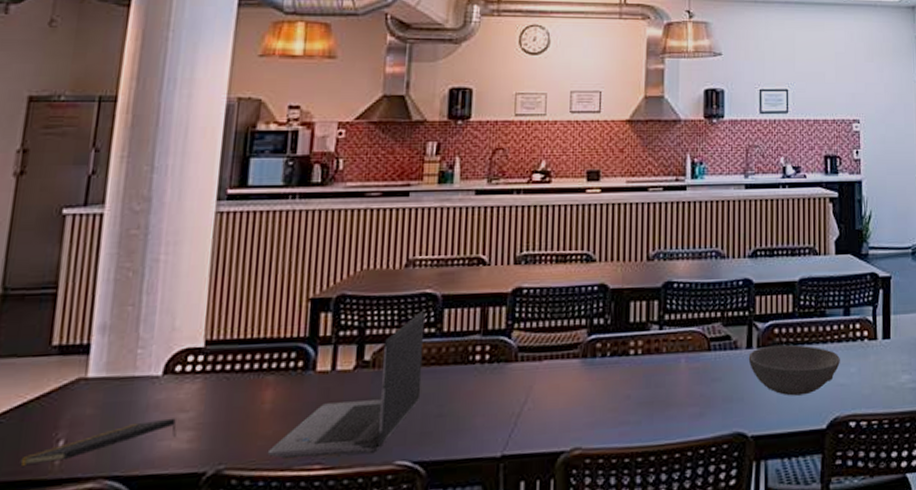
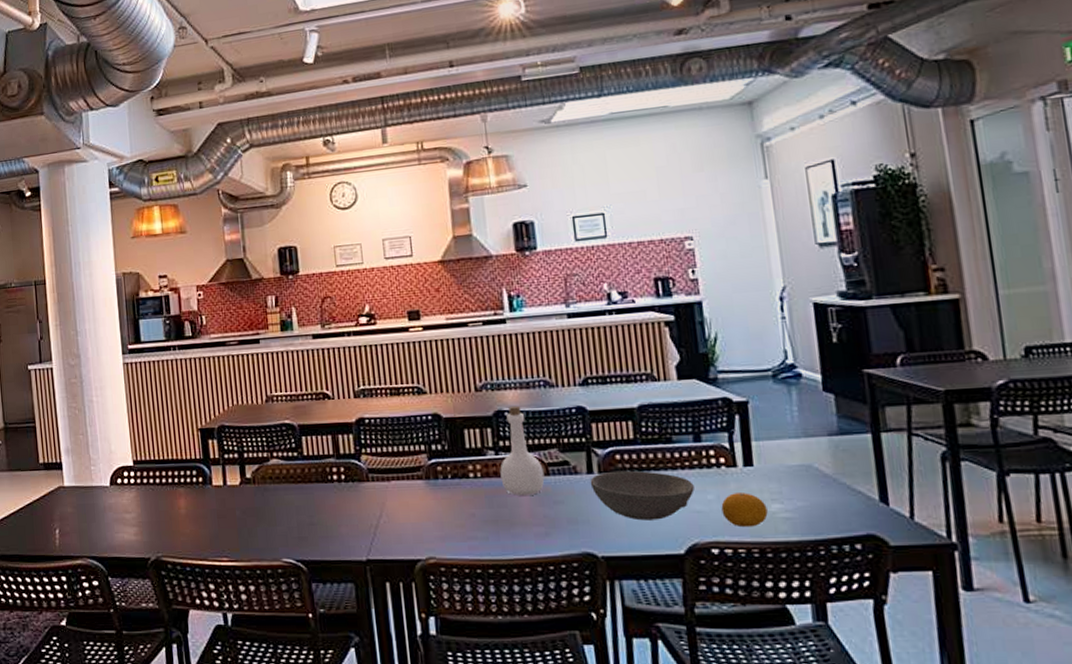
notepad: present [18,418,177,466] -> none [35,517,126,546]
laptop computer: present [267,311,424,460] -> none [188,439,294,552]
bottle: none [662,276,706,374] -> present [500,405,545,496]
fruit: none [861,365,898,399] -> present [721,493,768,528]

